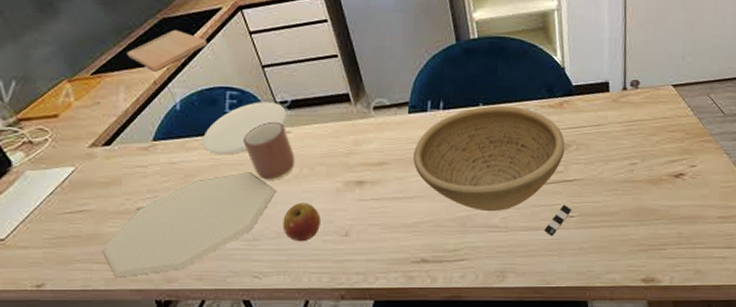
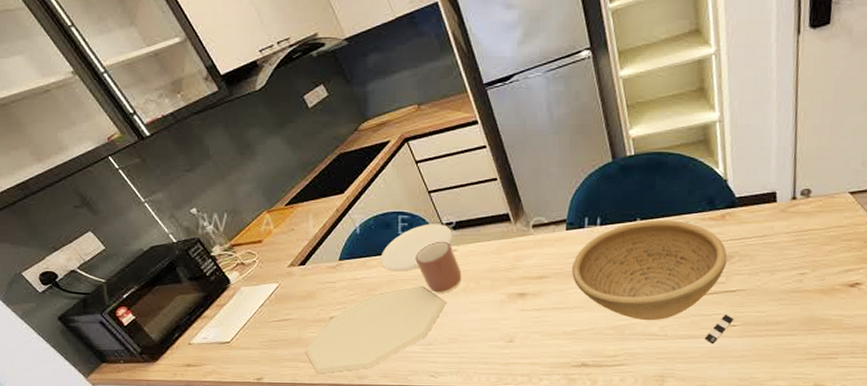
cutting board: present [126,29,208,72] -> none [312,162,380,201]
fruit: present [282,202,321,242] -> none [453,312,487,347]

